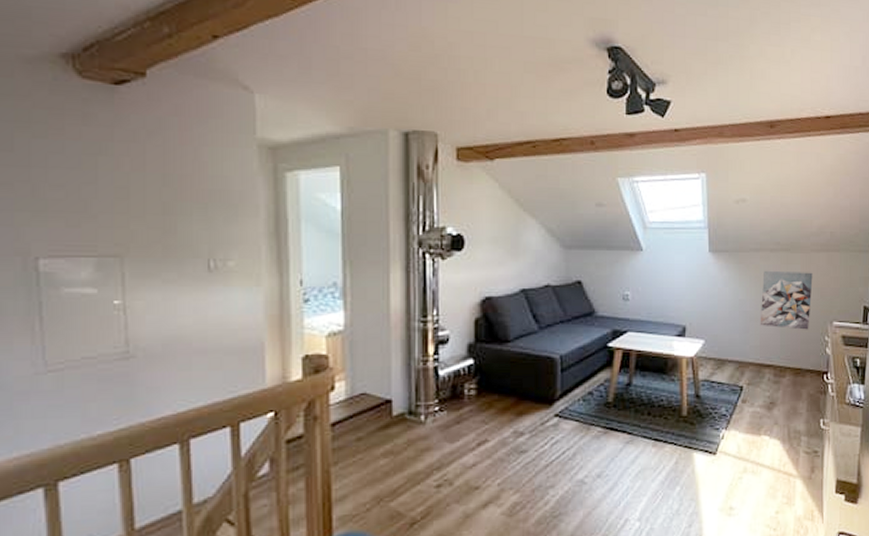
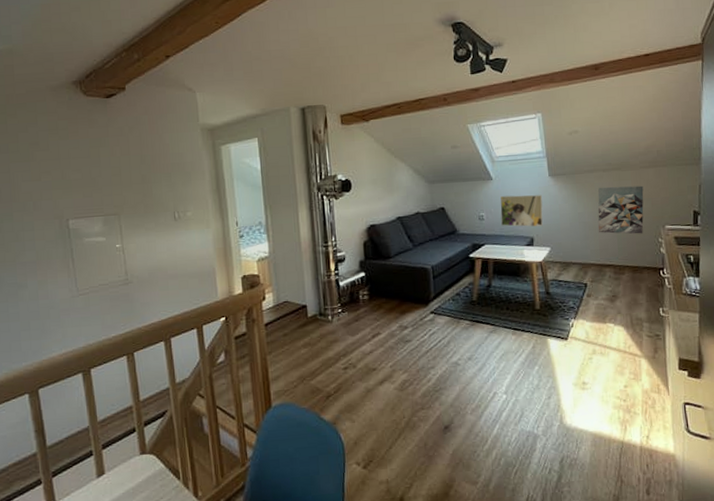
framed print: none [649,272,700,314] -> present [500,195,543,227]

